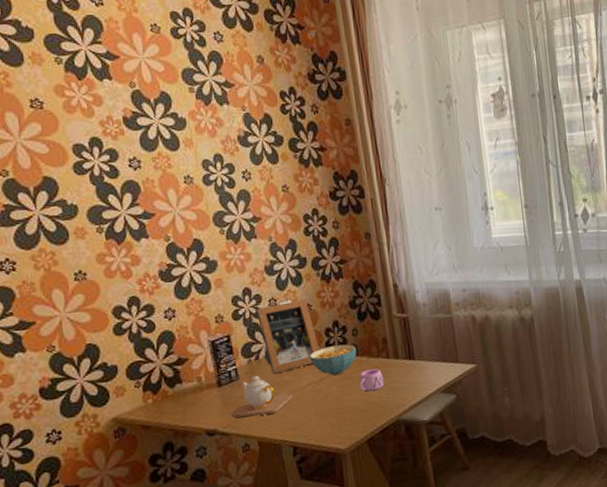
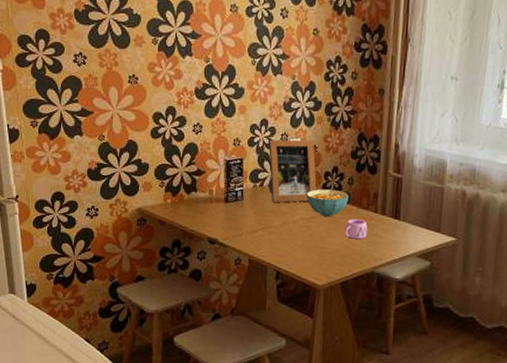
teapot: present [230,375,294,418] -> none [230,200,286,238]

